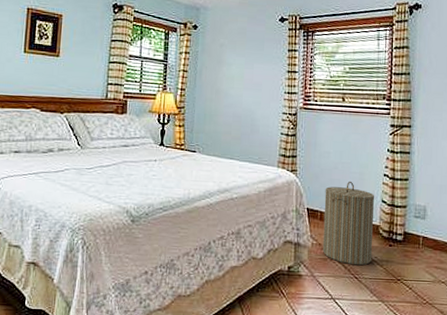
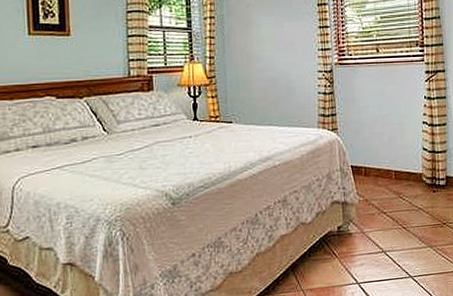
laundry hamper: present [322,181,375,266] -> none [367,132,418,216]

